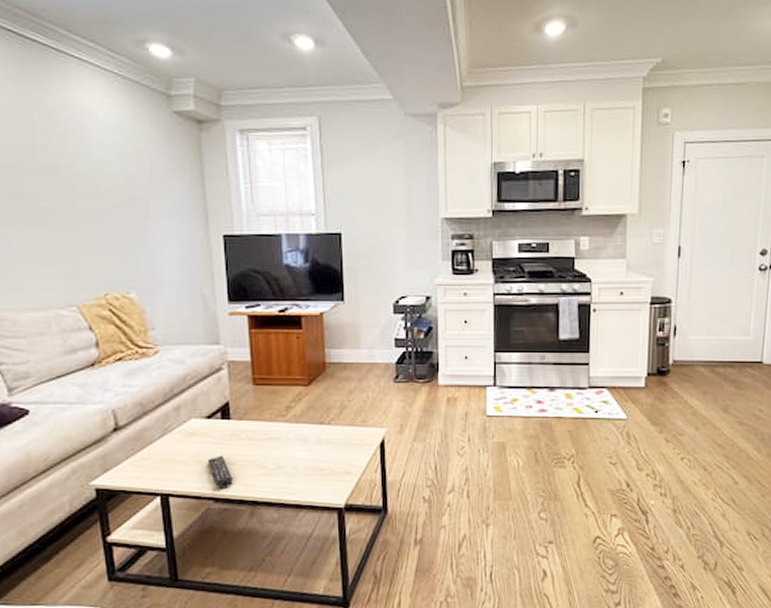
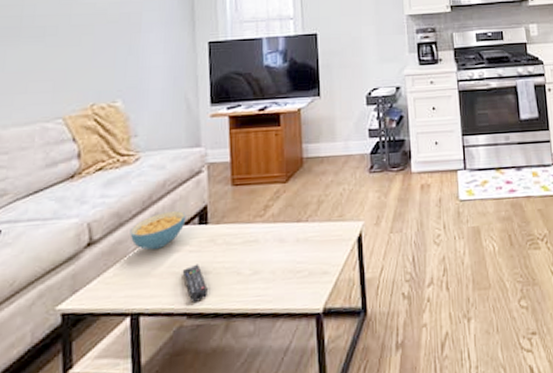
cereal bowl: none [154,404,208,440] -> present [130,210,186,251]

